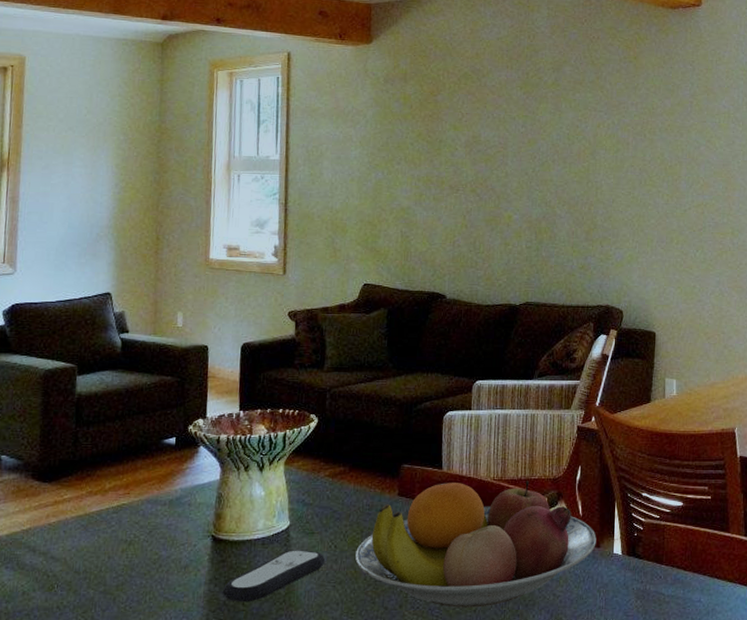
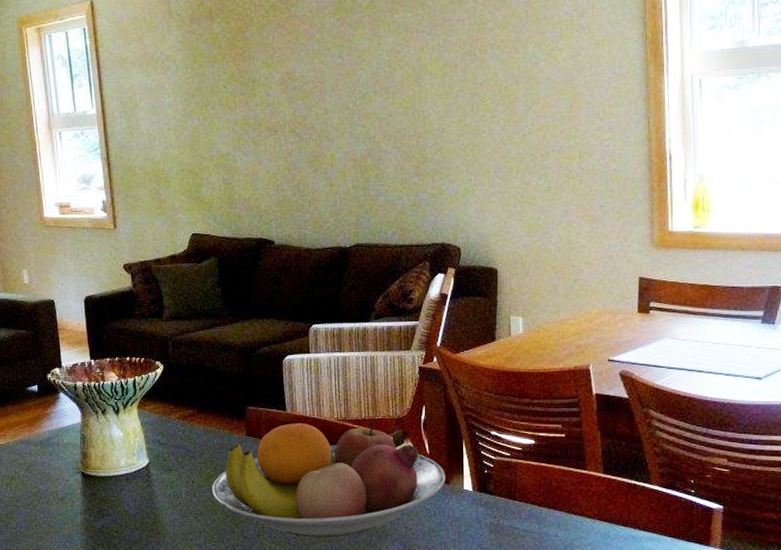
remote control: present [222,550,326,602] -> none [97,485,185,530]

